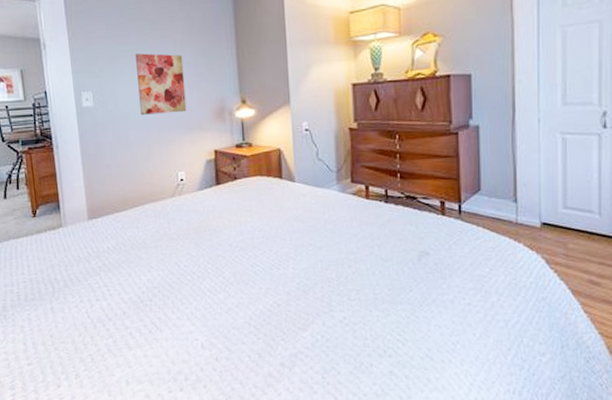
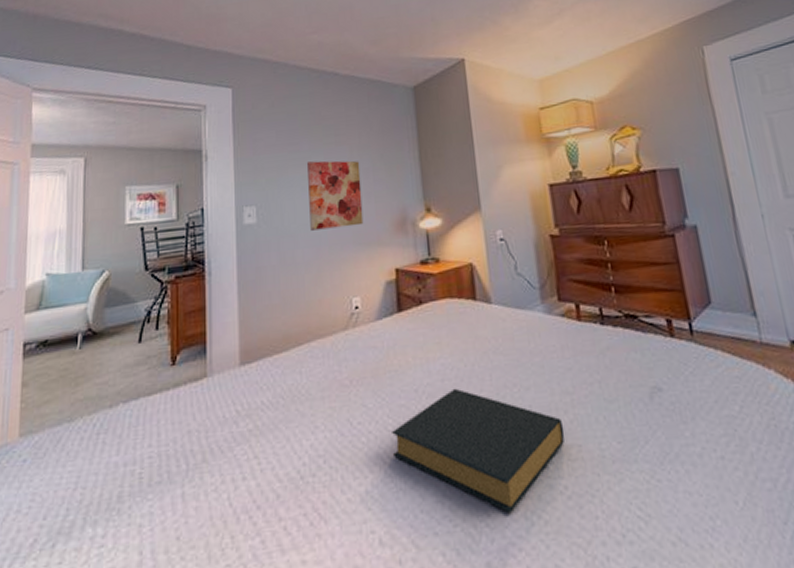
hardback book: none [211,245,347,333] -> present [392,388,565,514]

